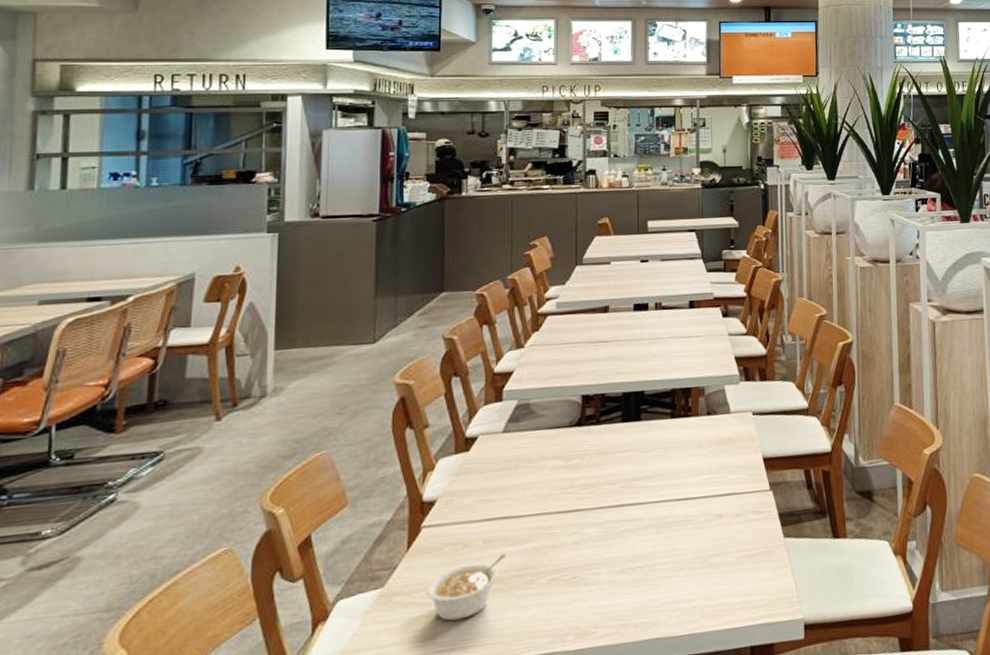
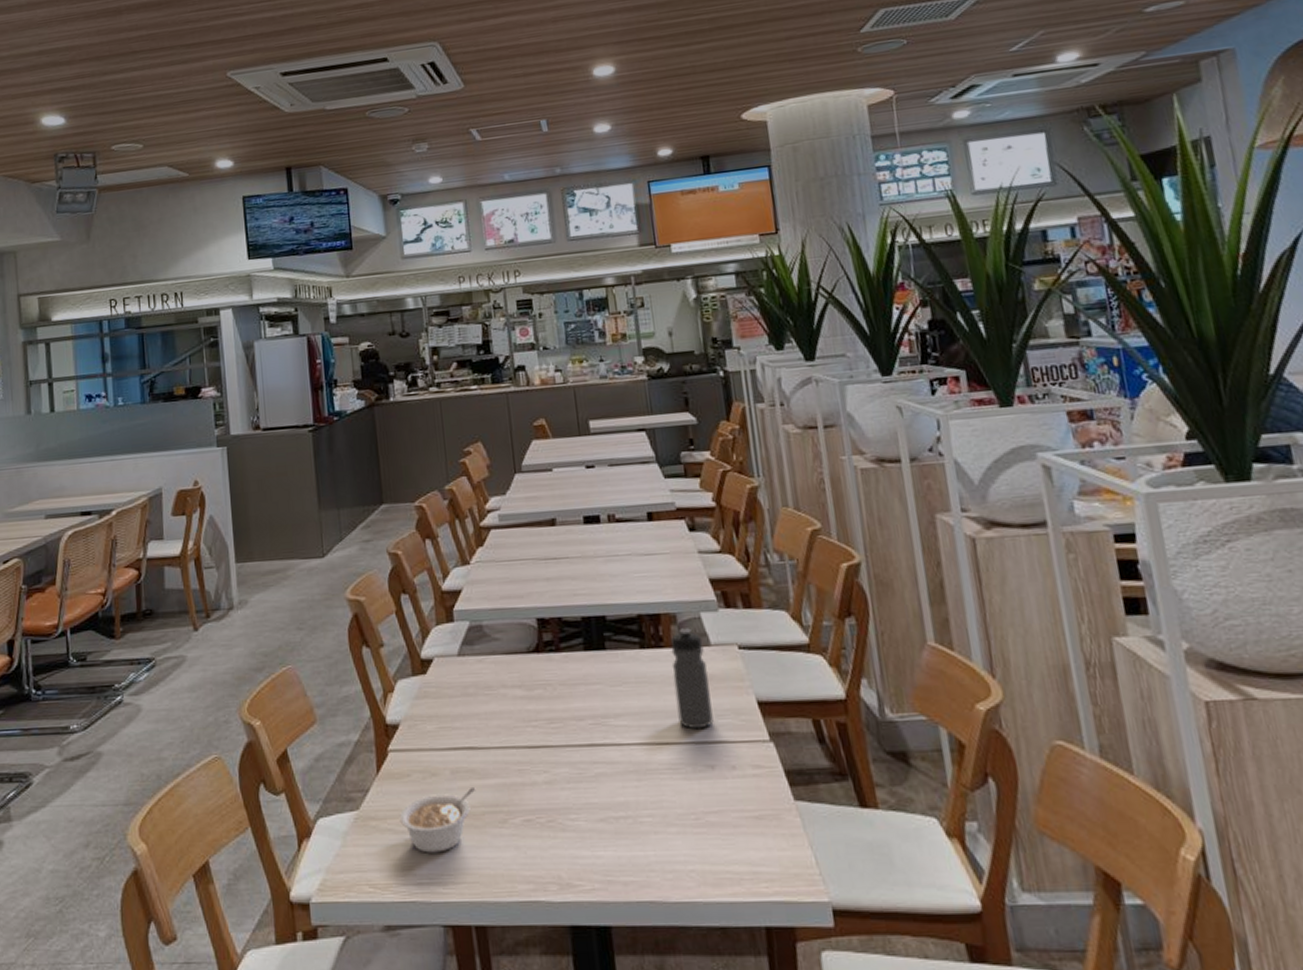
water bottle: none [696,399,726,485] -> present [671,628,714,730]

